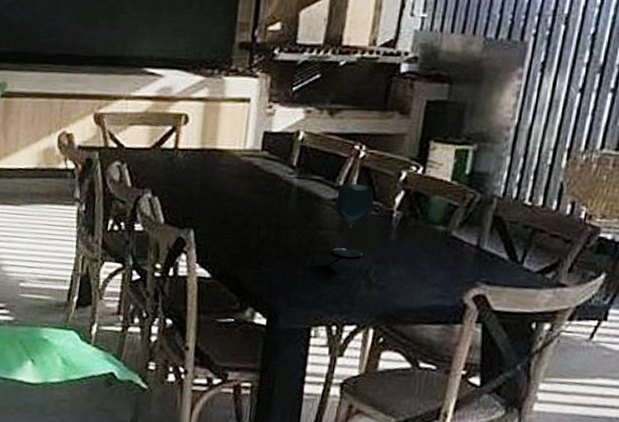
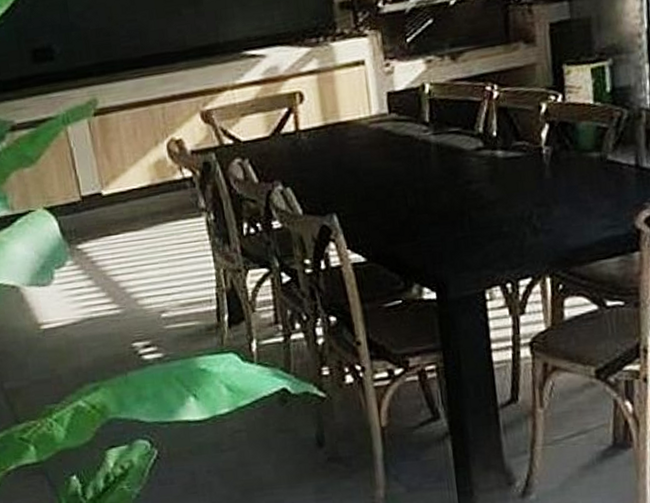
wine glass: present [332,183,374,258] -> none [478,126,522,208]

